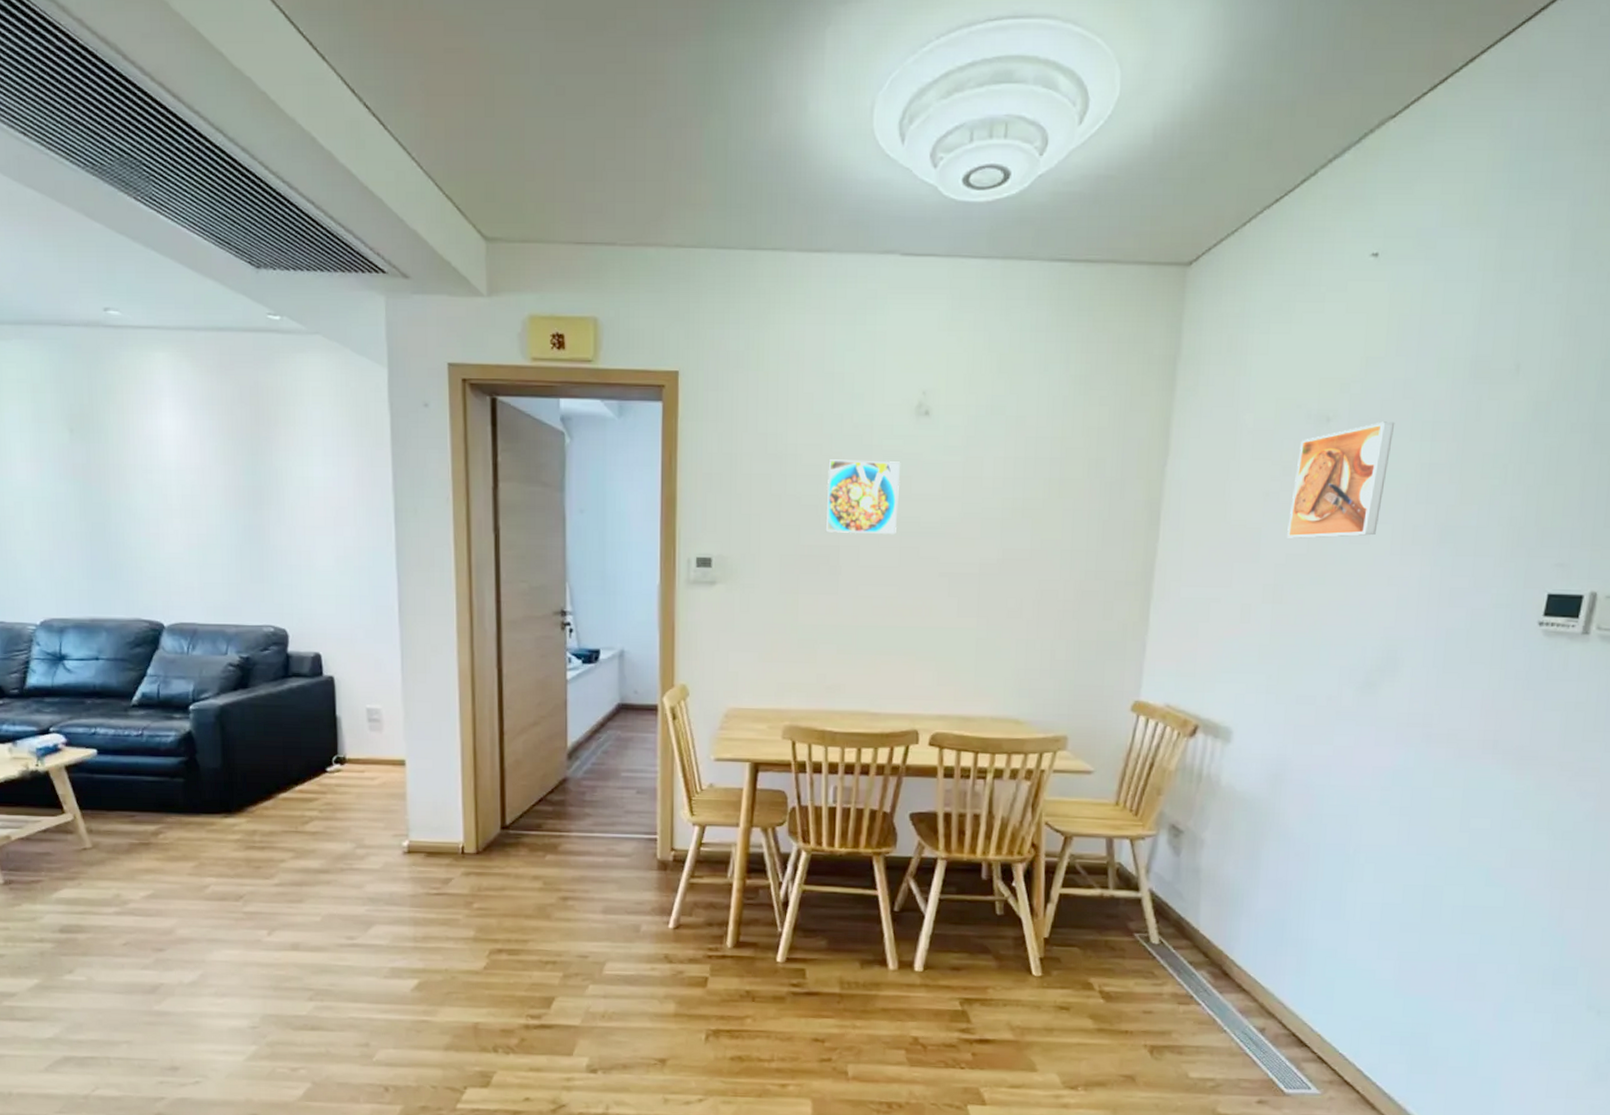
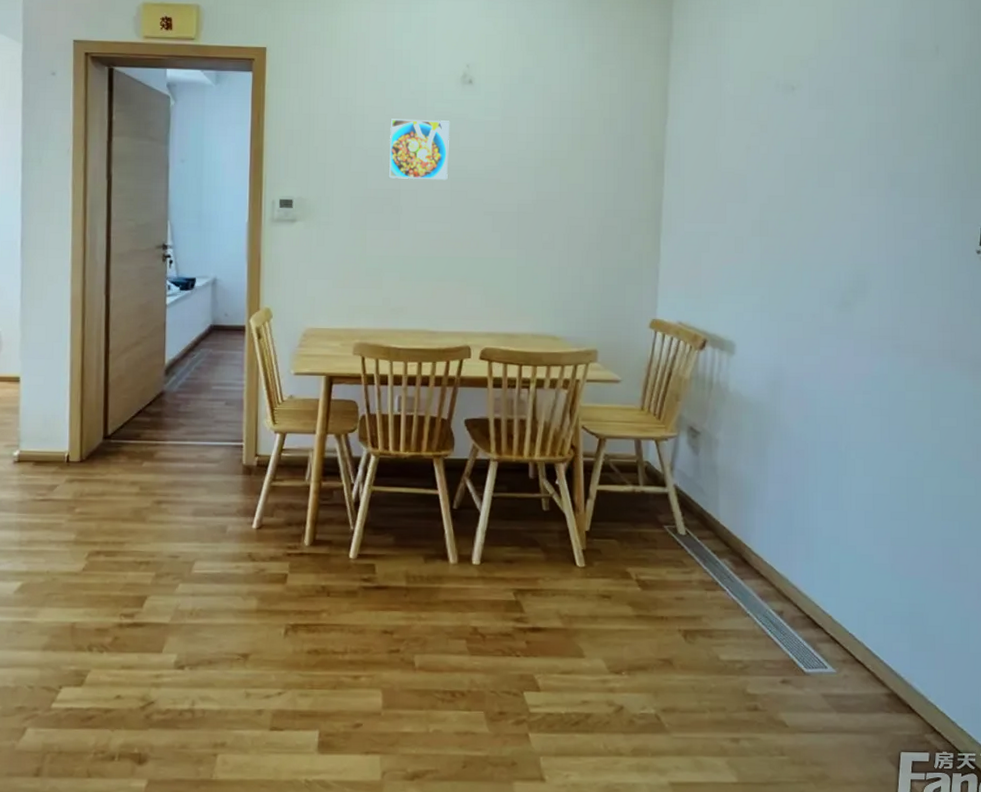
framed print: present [1287,421,1395,538] -> none [768,90,846,183]

